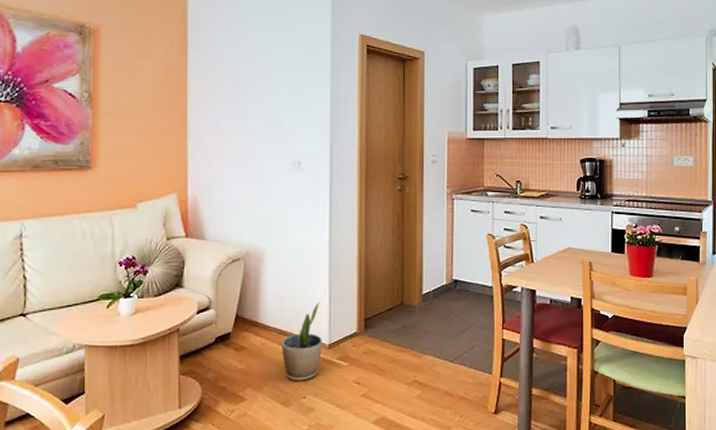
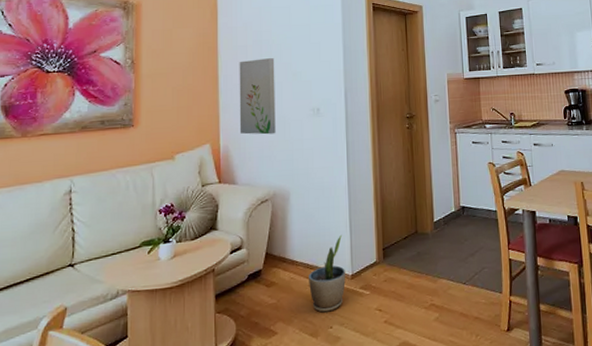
wall art: none [210,101,252,187] -> present [239,58,276,135]

